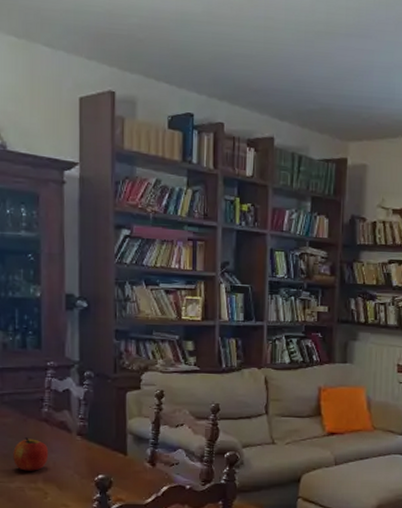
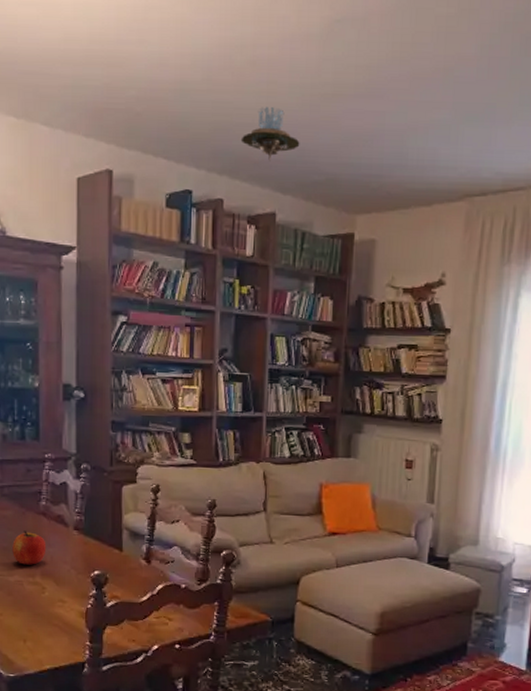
ceiling lamp: none [240,40,296,90] -> present [240,107,300,161]

